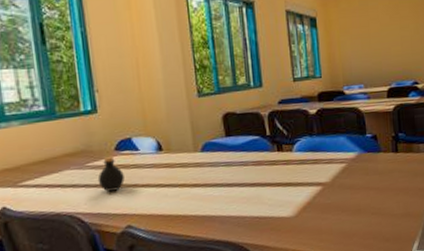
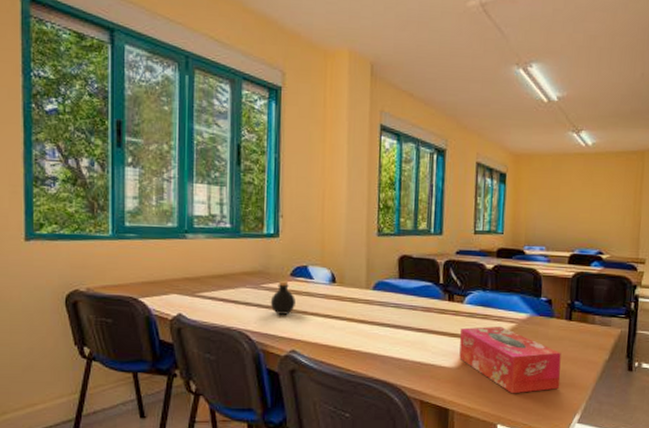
tissue box: none [293,168,396,233] -> present [459,326,561,394]

